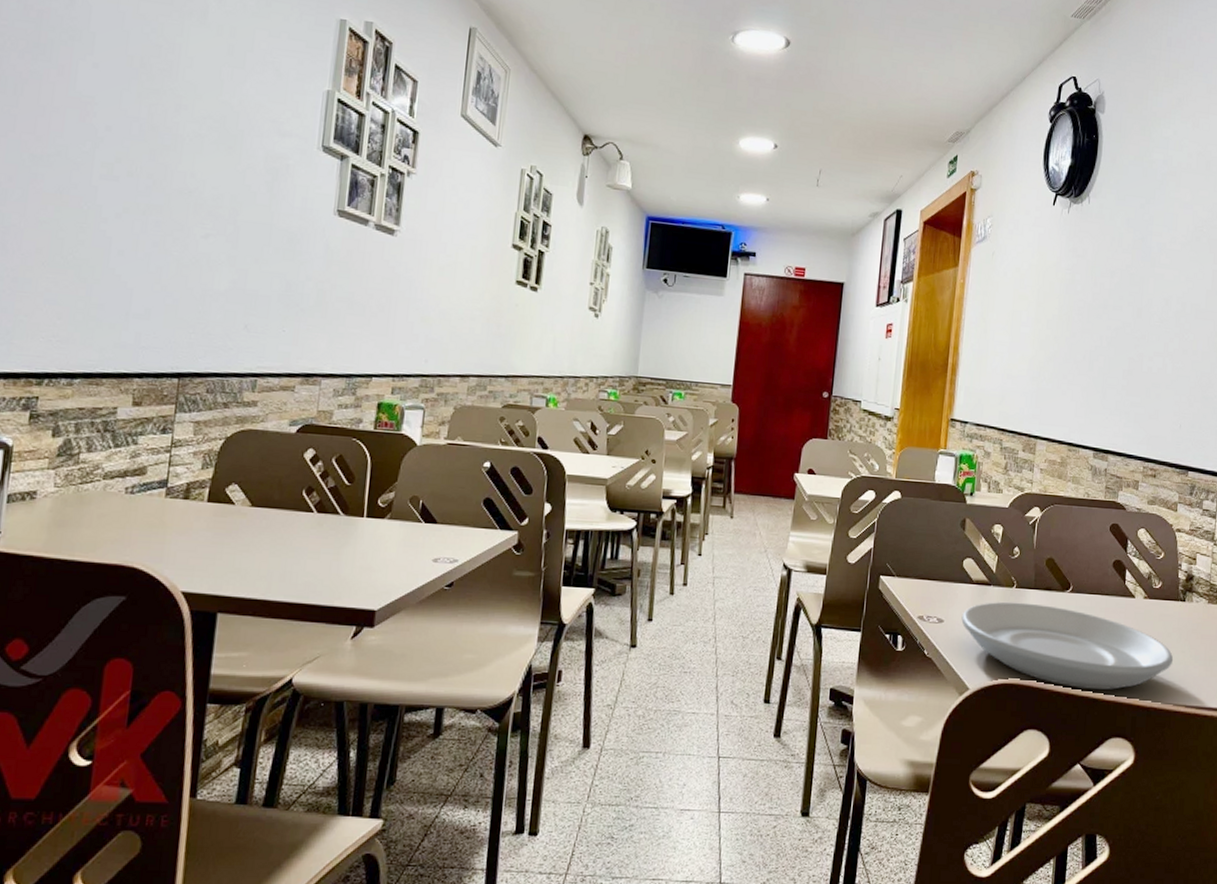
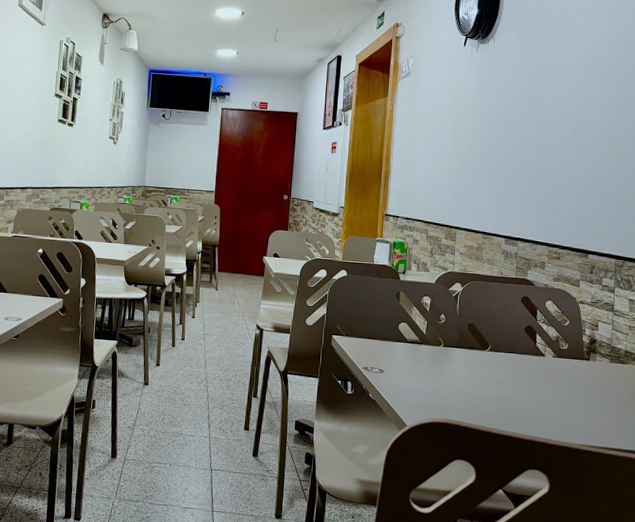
plate: present [961,601,1174,691] -> none [399,357,581,431]

